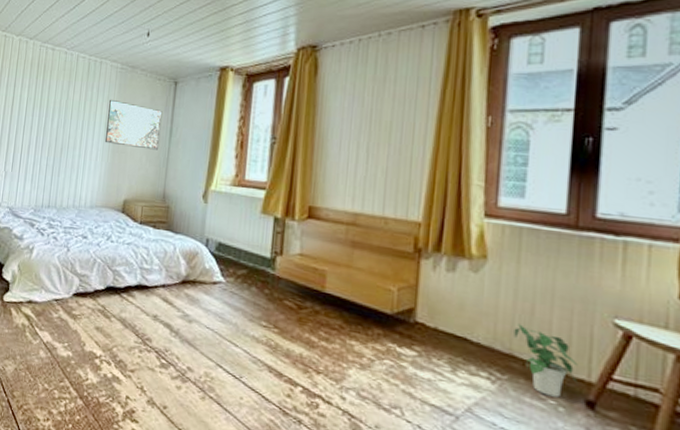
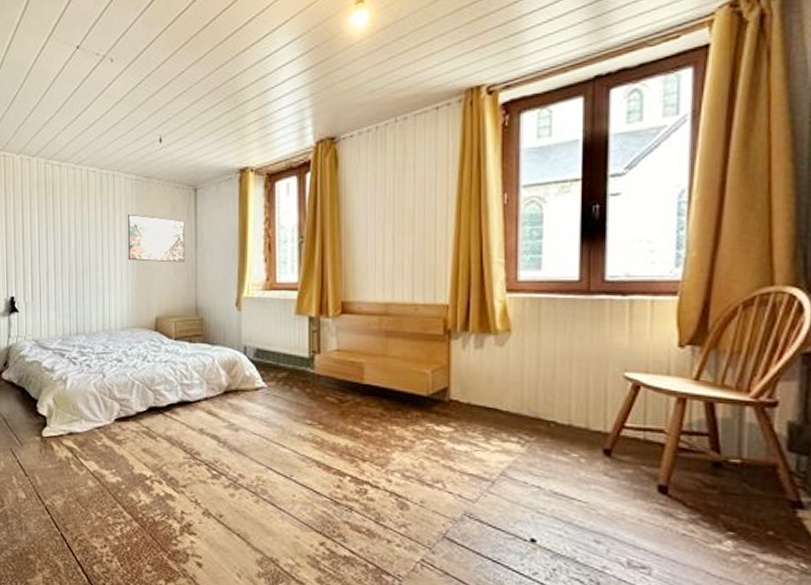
potted plant: present [514,323,578,398] -> none [538,388,595,450]

